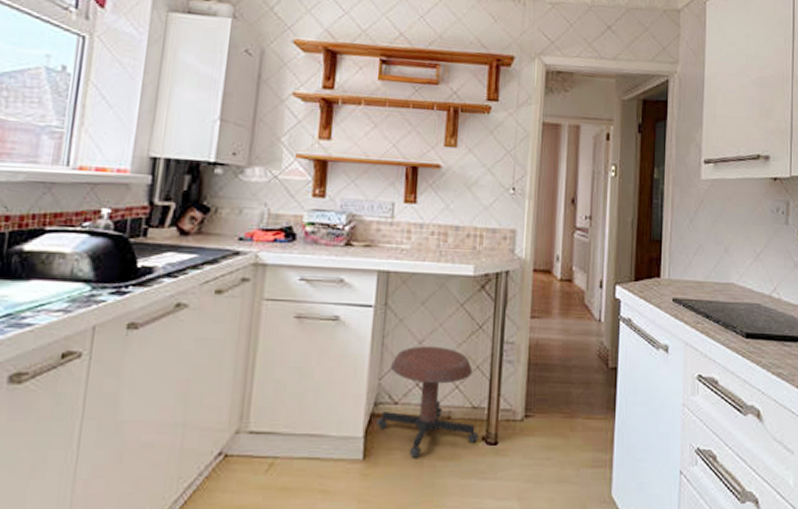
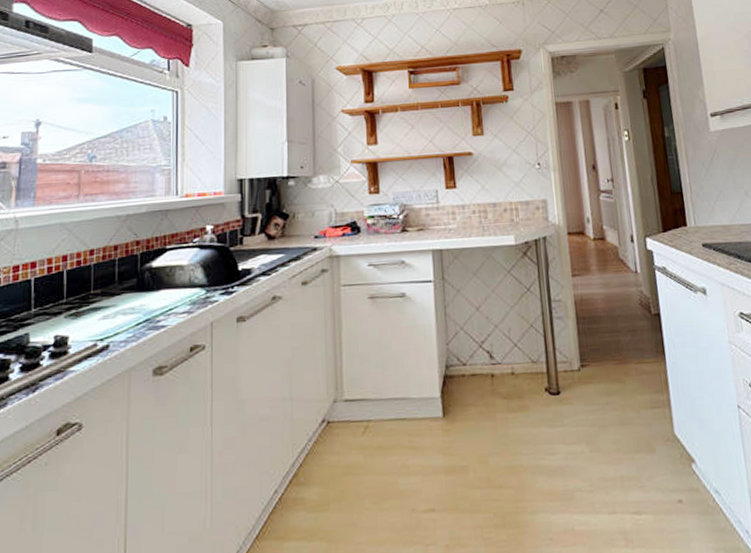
stool: present [376,345,480,458] -> none [449,310,543,412]

